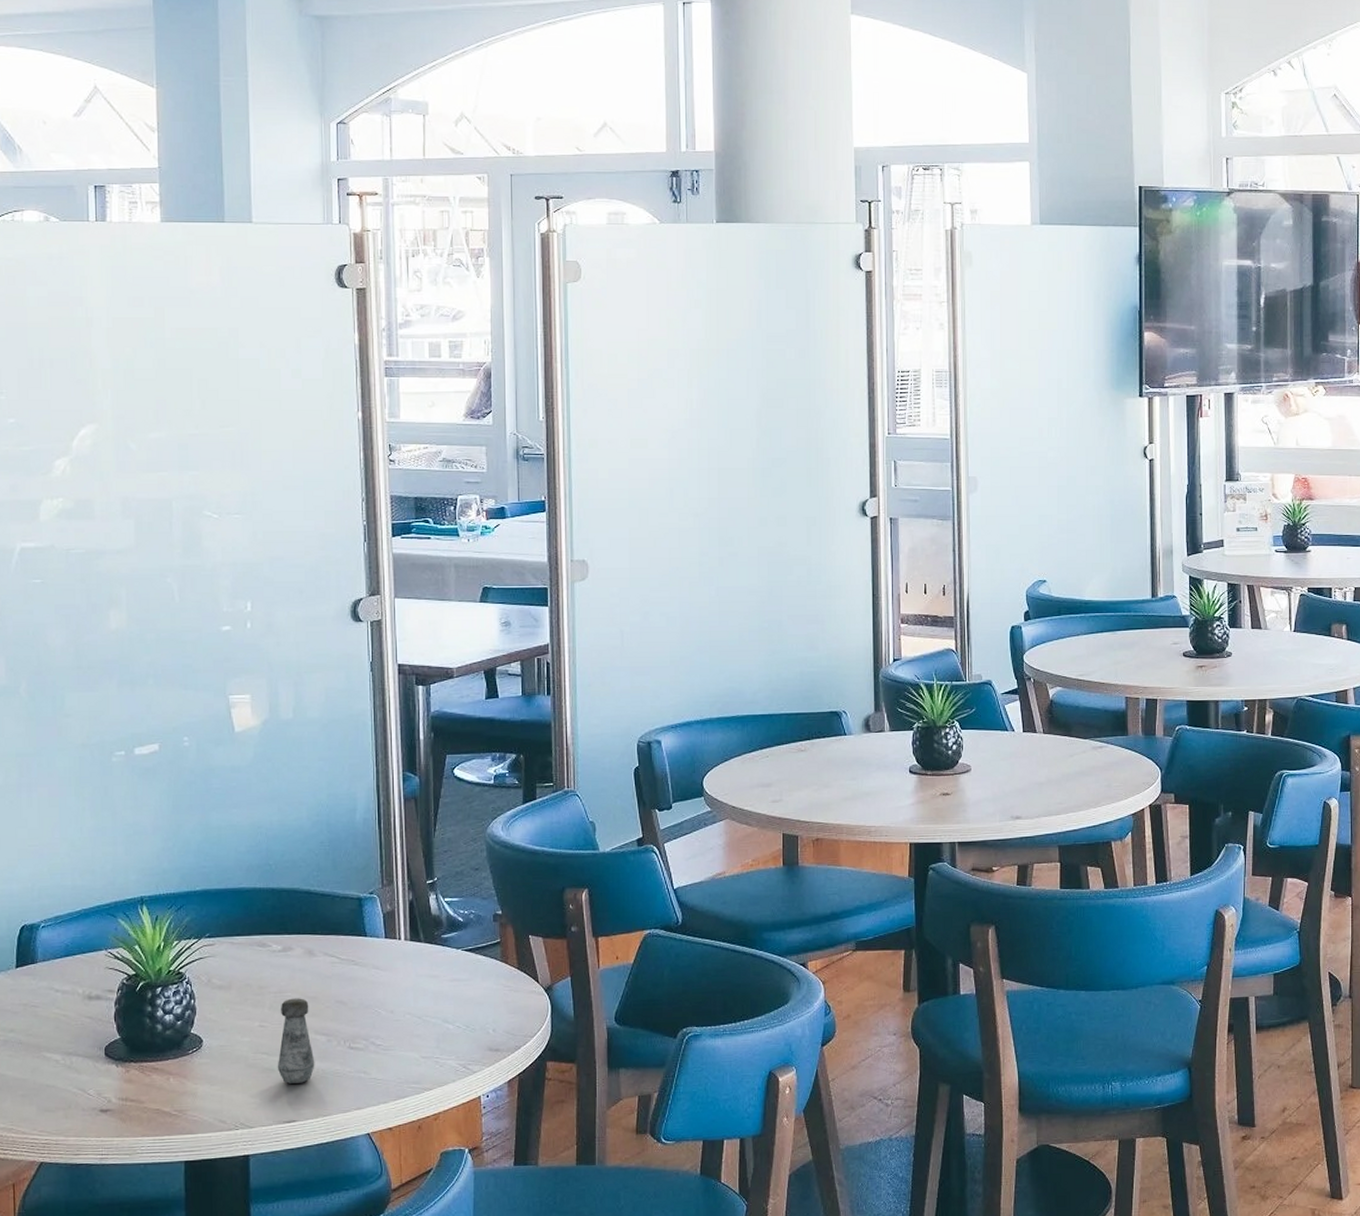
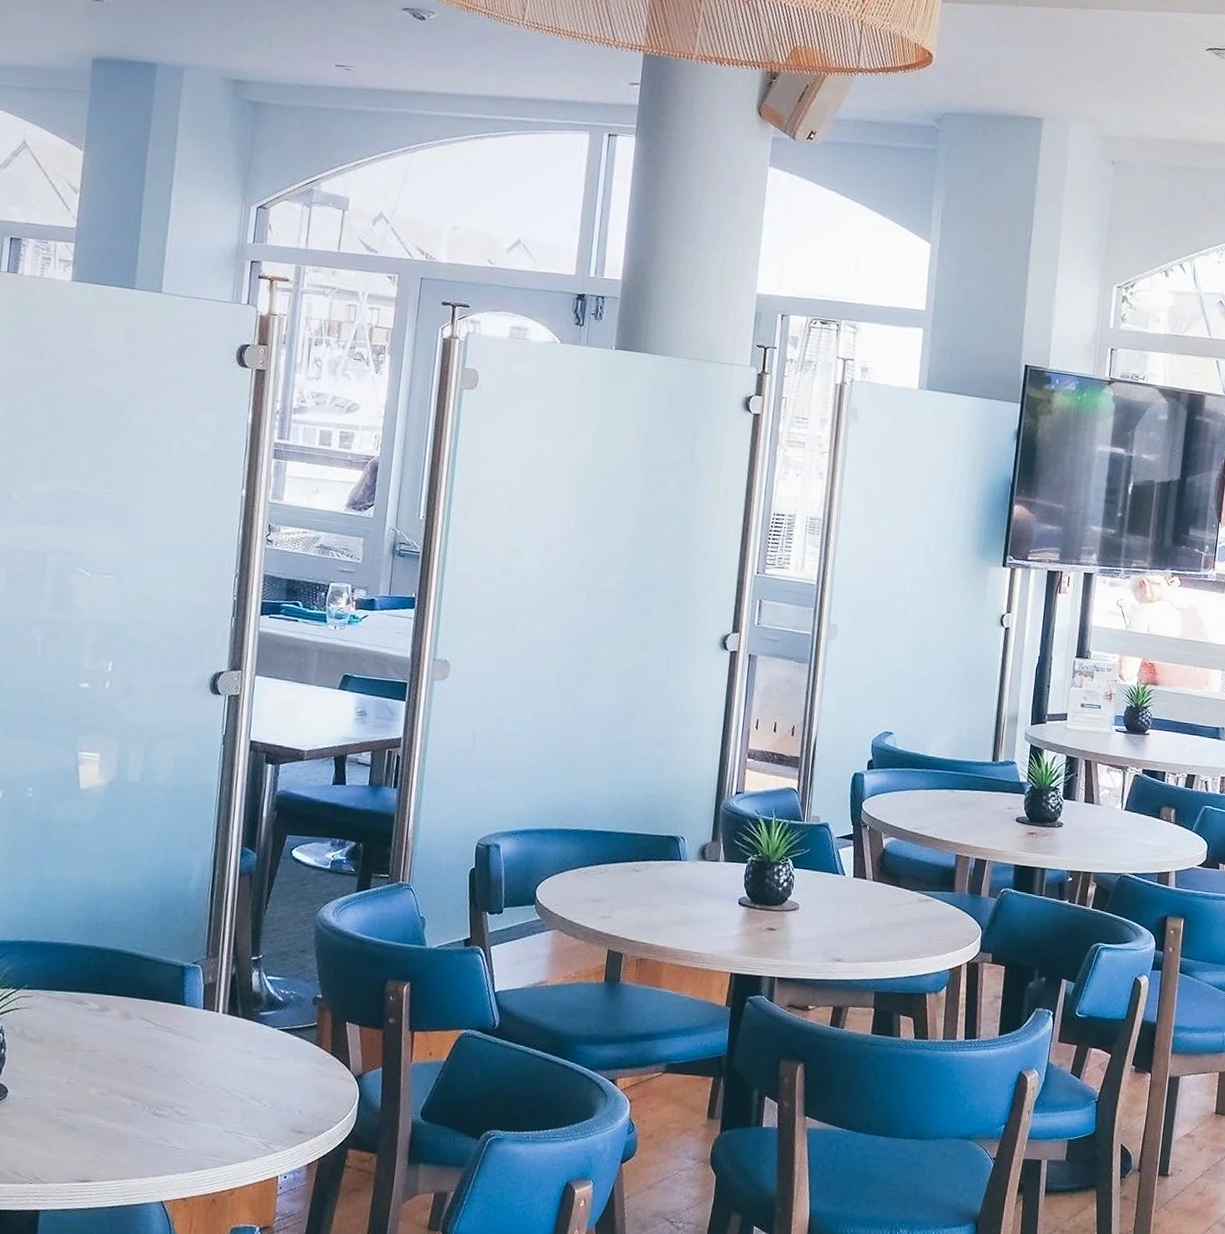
salt shaker: present [277,998,315,1084] -> none [79,1058,119,1144]

